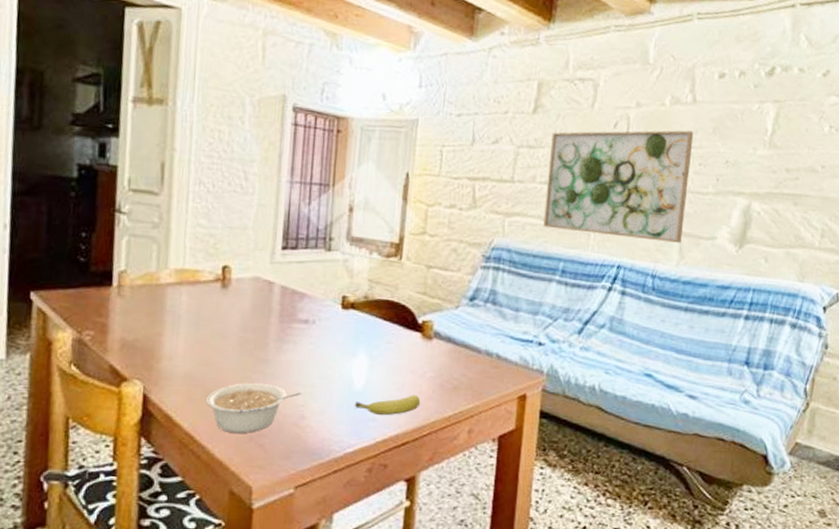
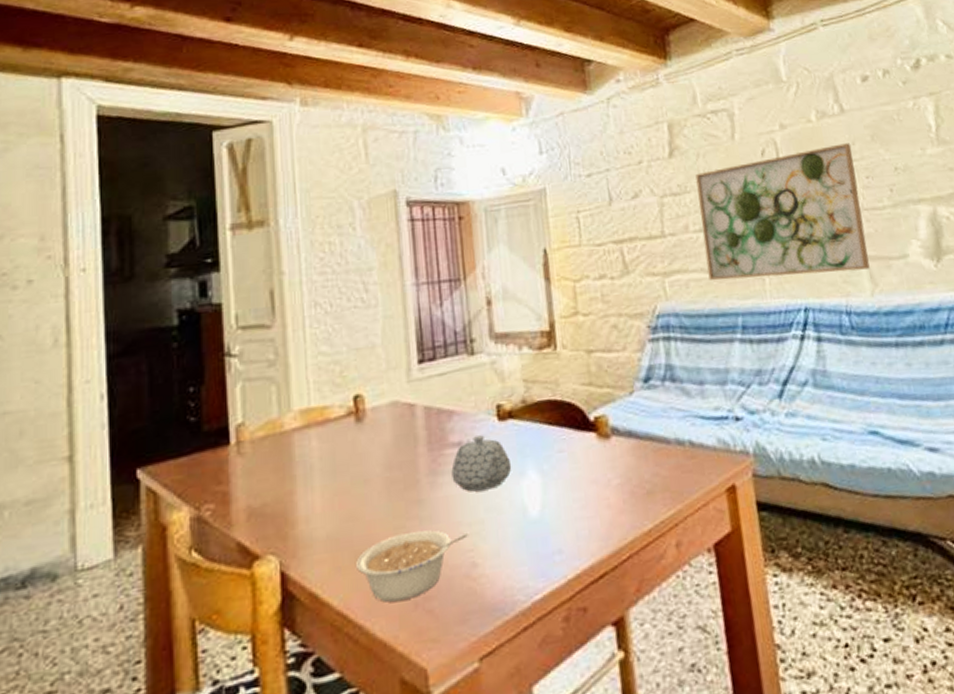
teapot: none [295,318,347,362] -> present [451,435,512,492]
fruit: present [355,395,421,416] -> none [534,510,612,546]

